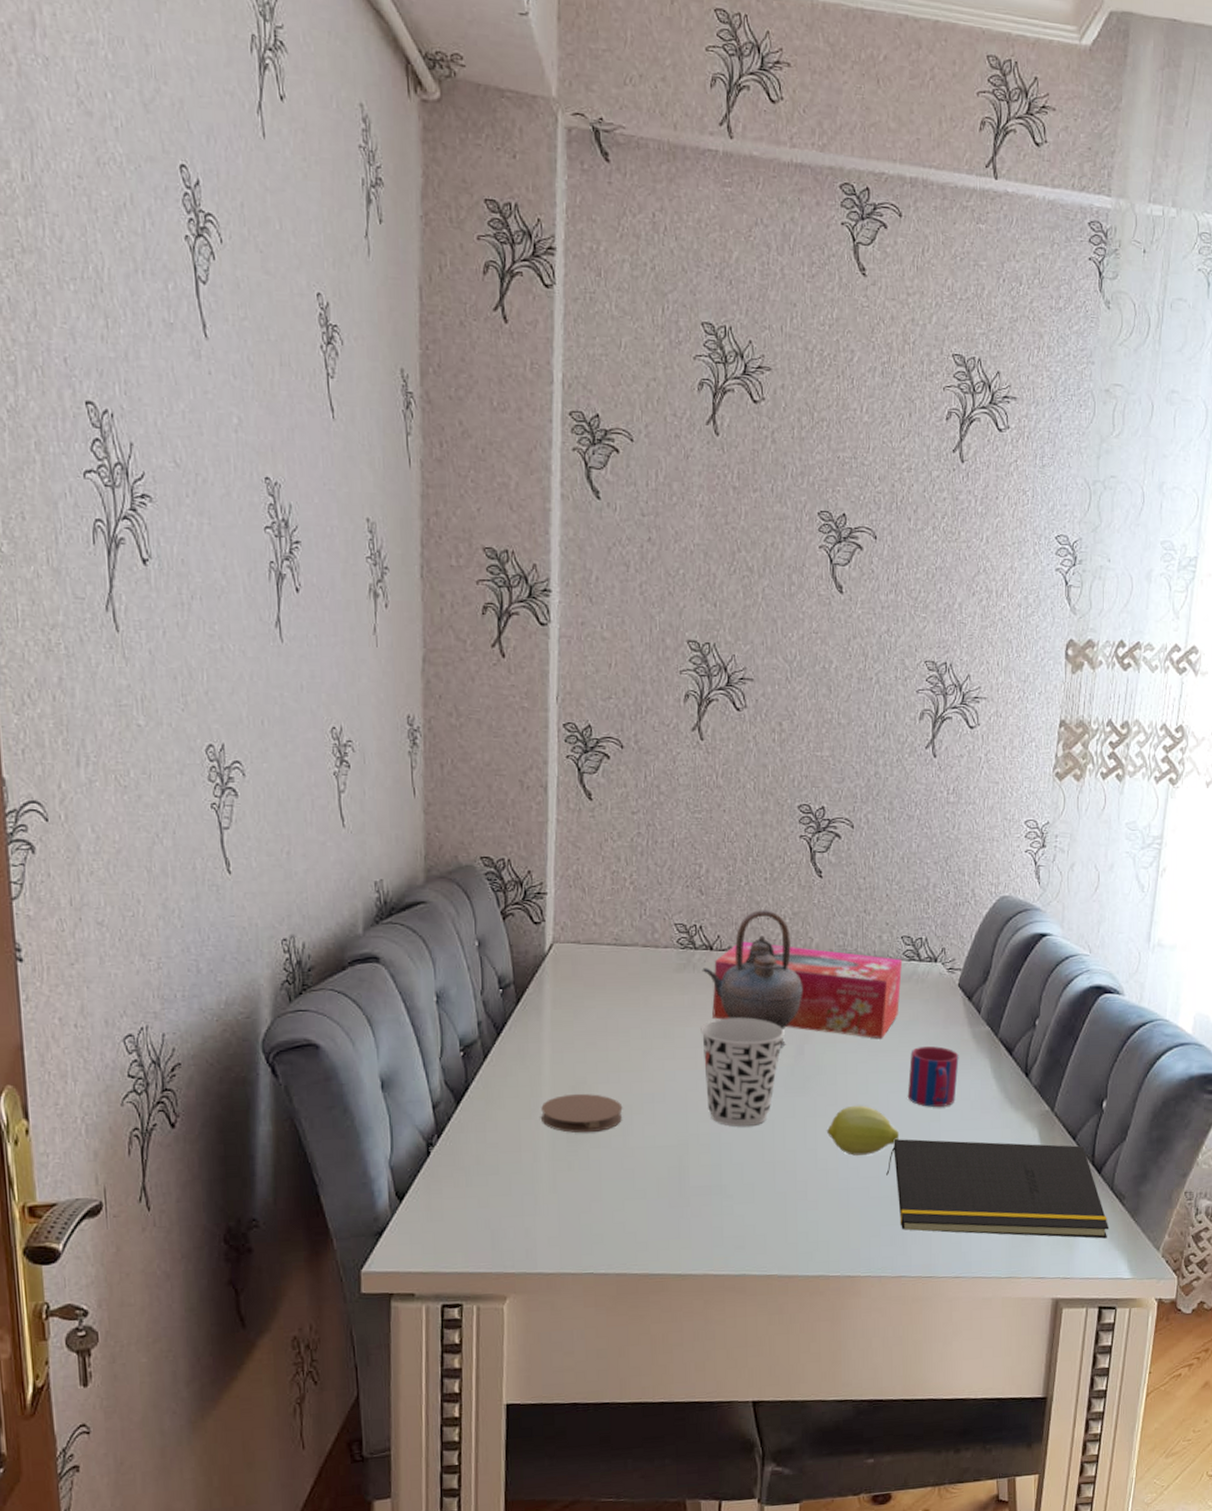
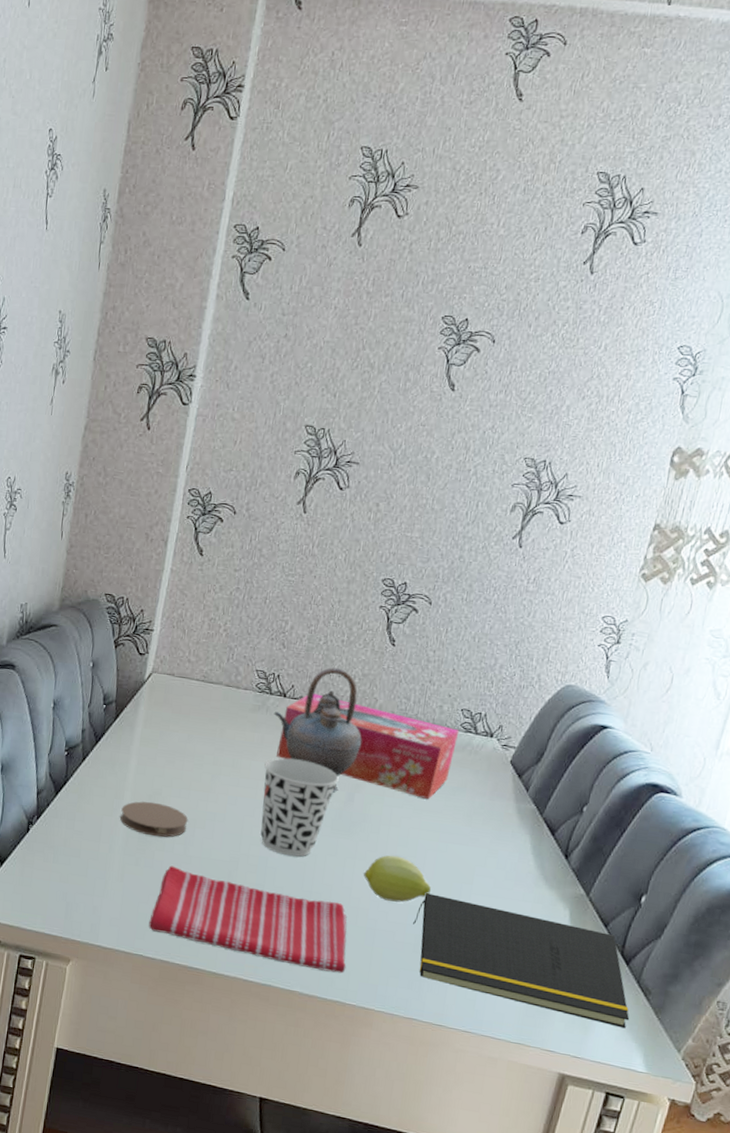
dish towel: none [595,1163,824,1247] -> present [148,865,347,974]
mug: present [907,1046,959,1107] -> none [444,813,501,872]

